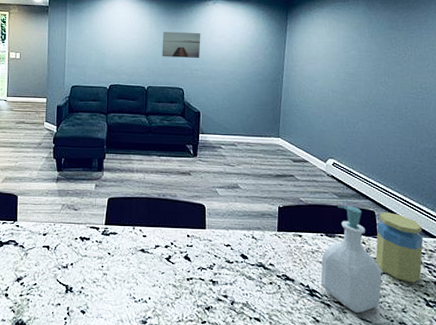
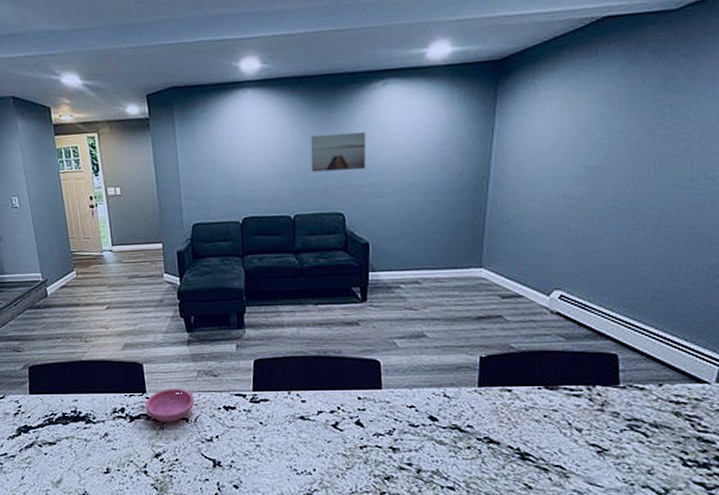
saucer: none [14,218,57,250] -> present [145,387,195,423]
soap bottle: present [320,205,382,313] -> none [536,350,623,477]
jar: present [375,212,424,283] -> none [614,354,688,439]

